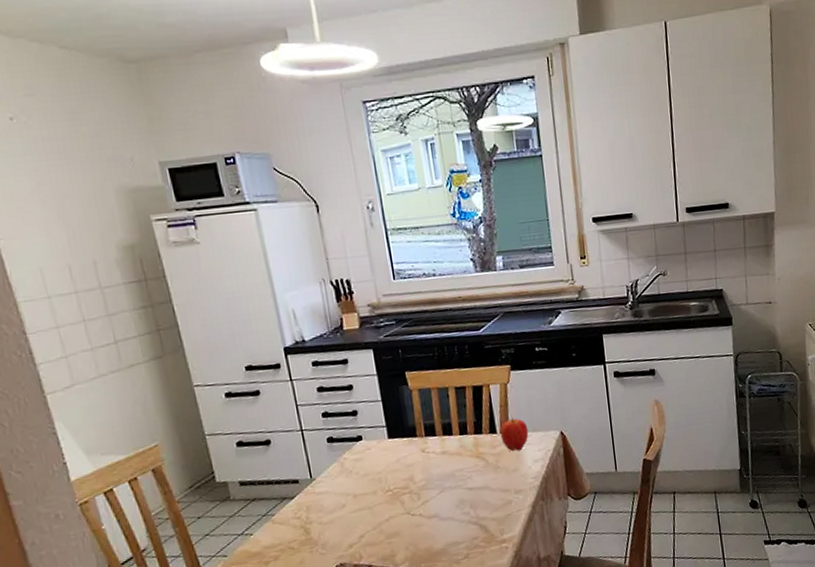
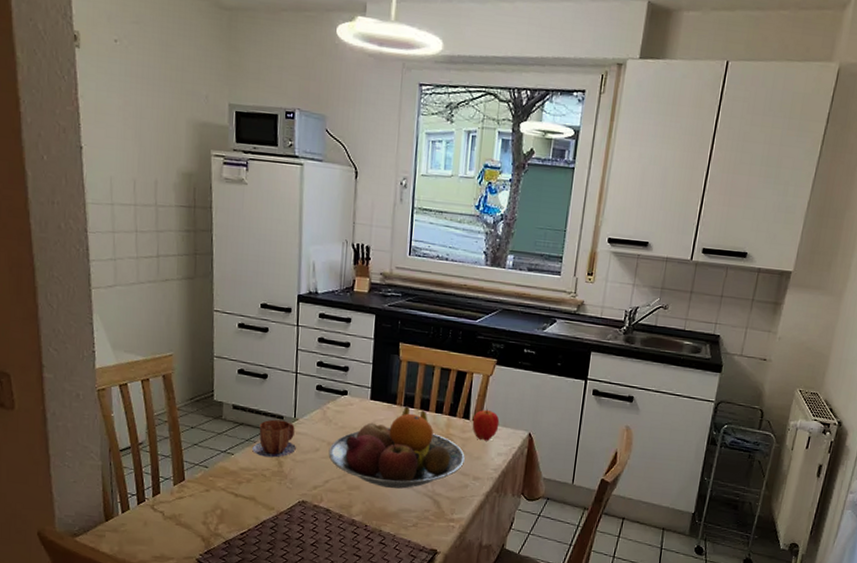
mug: none [272,484,320,529] -> present [252,419,296,458]
fruit bowl: none [356,435,502,527] -> present [328,405,465,489]

